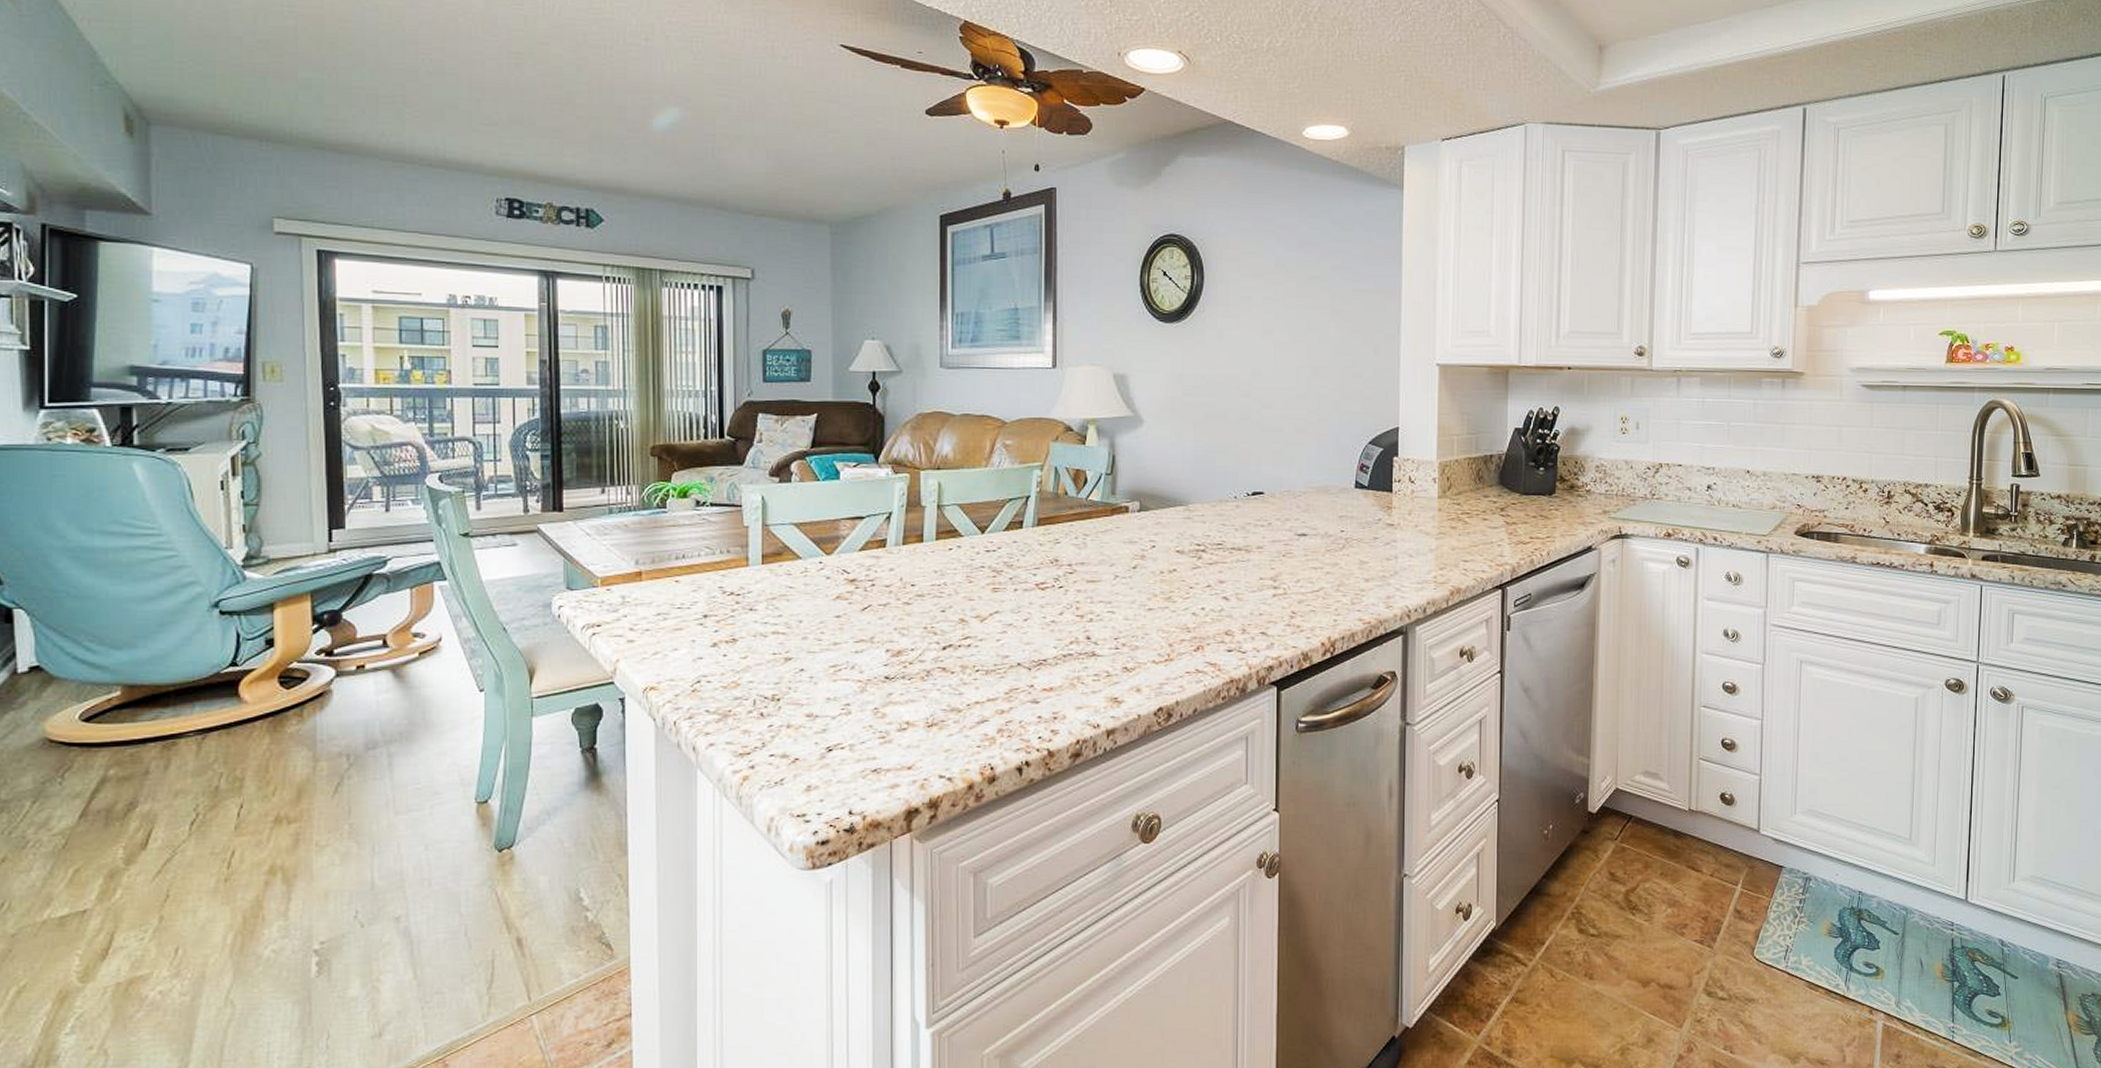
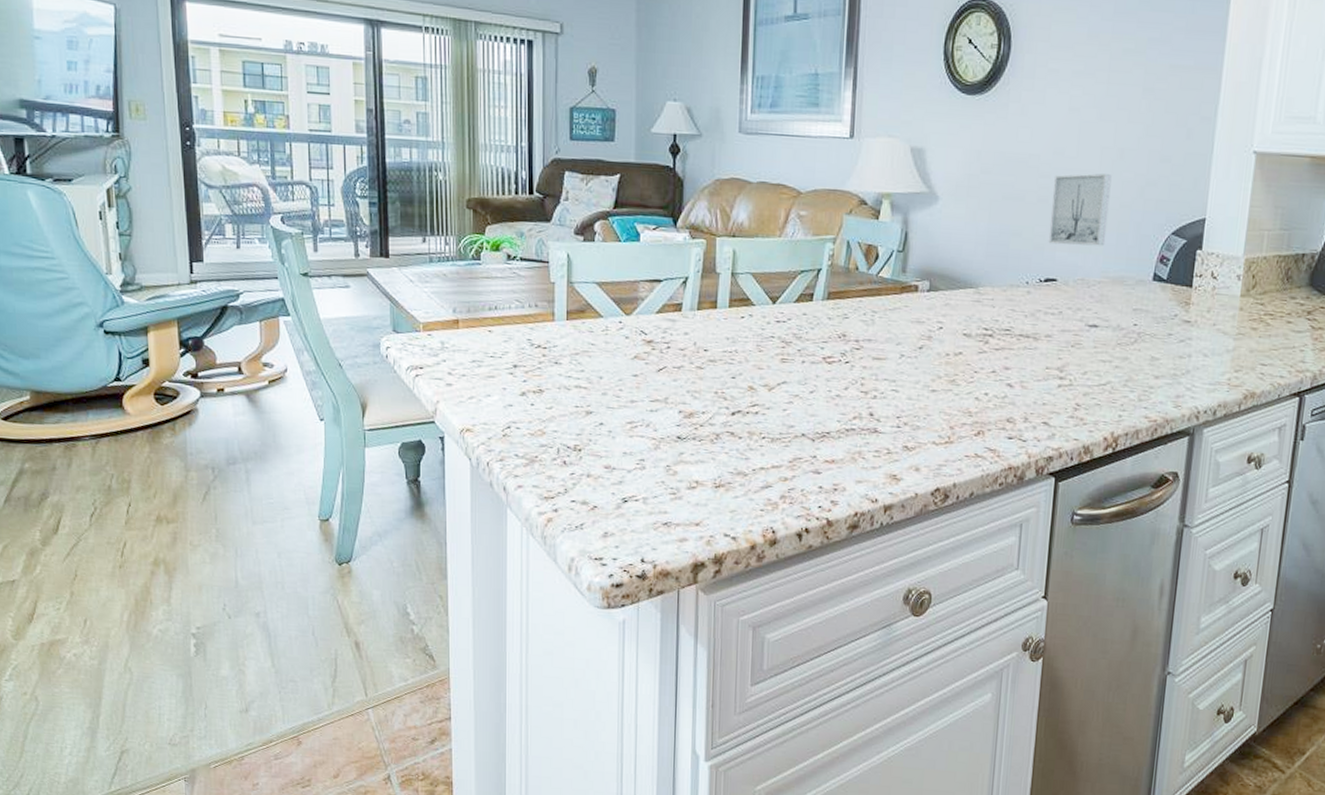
wall art: none [1253,391,1308,459] -> present [1048,173,1112,246]

